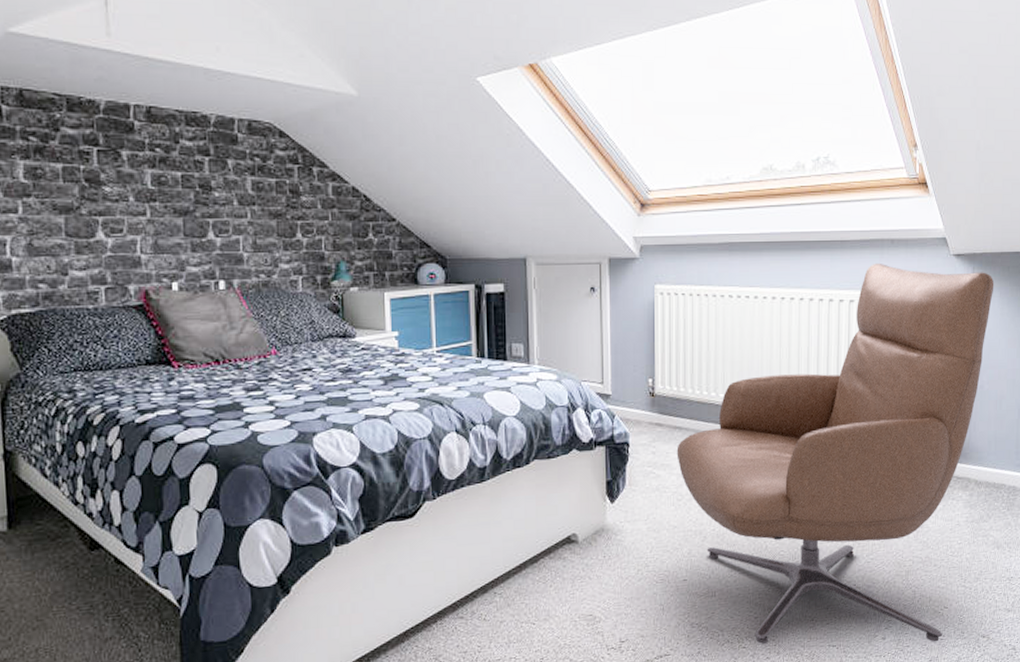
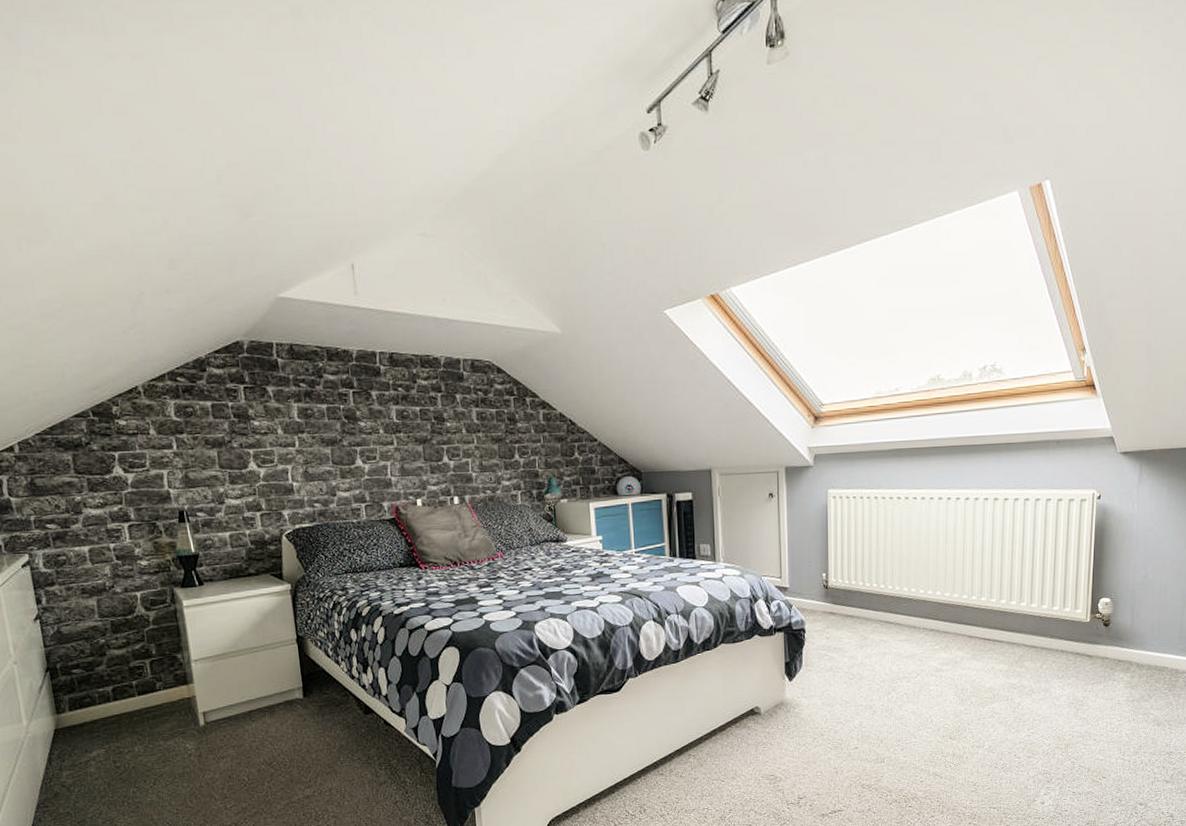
chair: present [676,262,994,644] -> none [848,463,1162,808]

